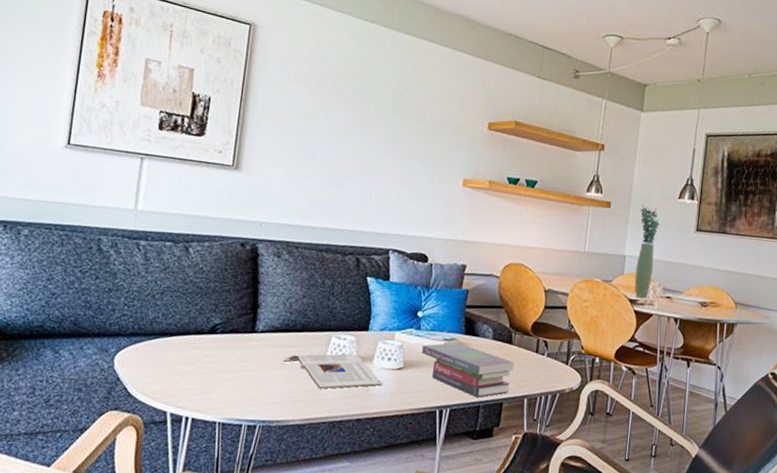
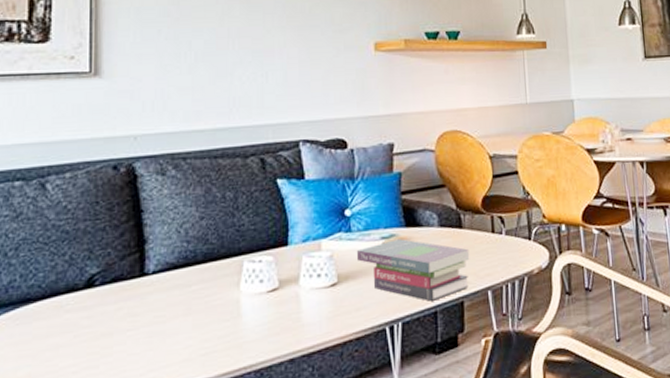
magazine: present [283,353,383,389] -> none [185,278,316,331]
vase: present [634,204,660,298] -> none [580,38,607,146]

